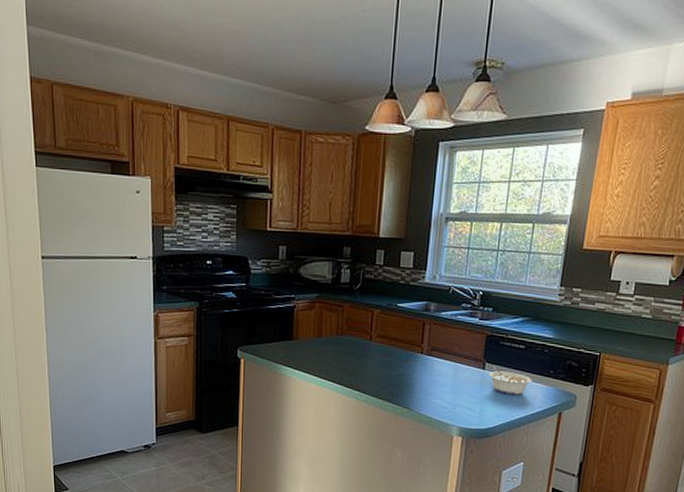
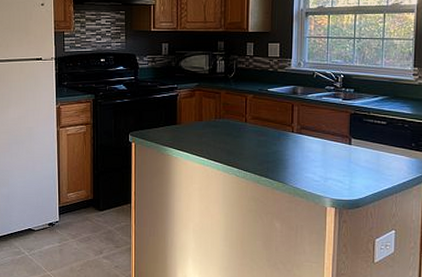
legume: present [489,365,532,395] -> none [355,141,396,167]

